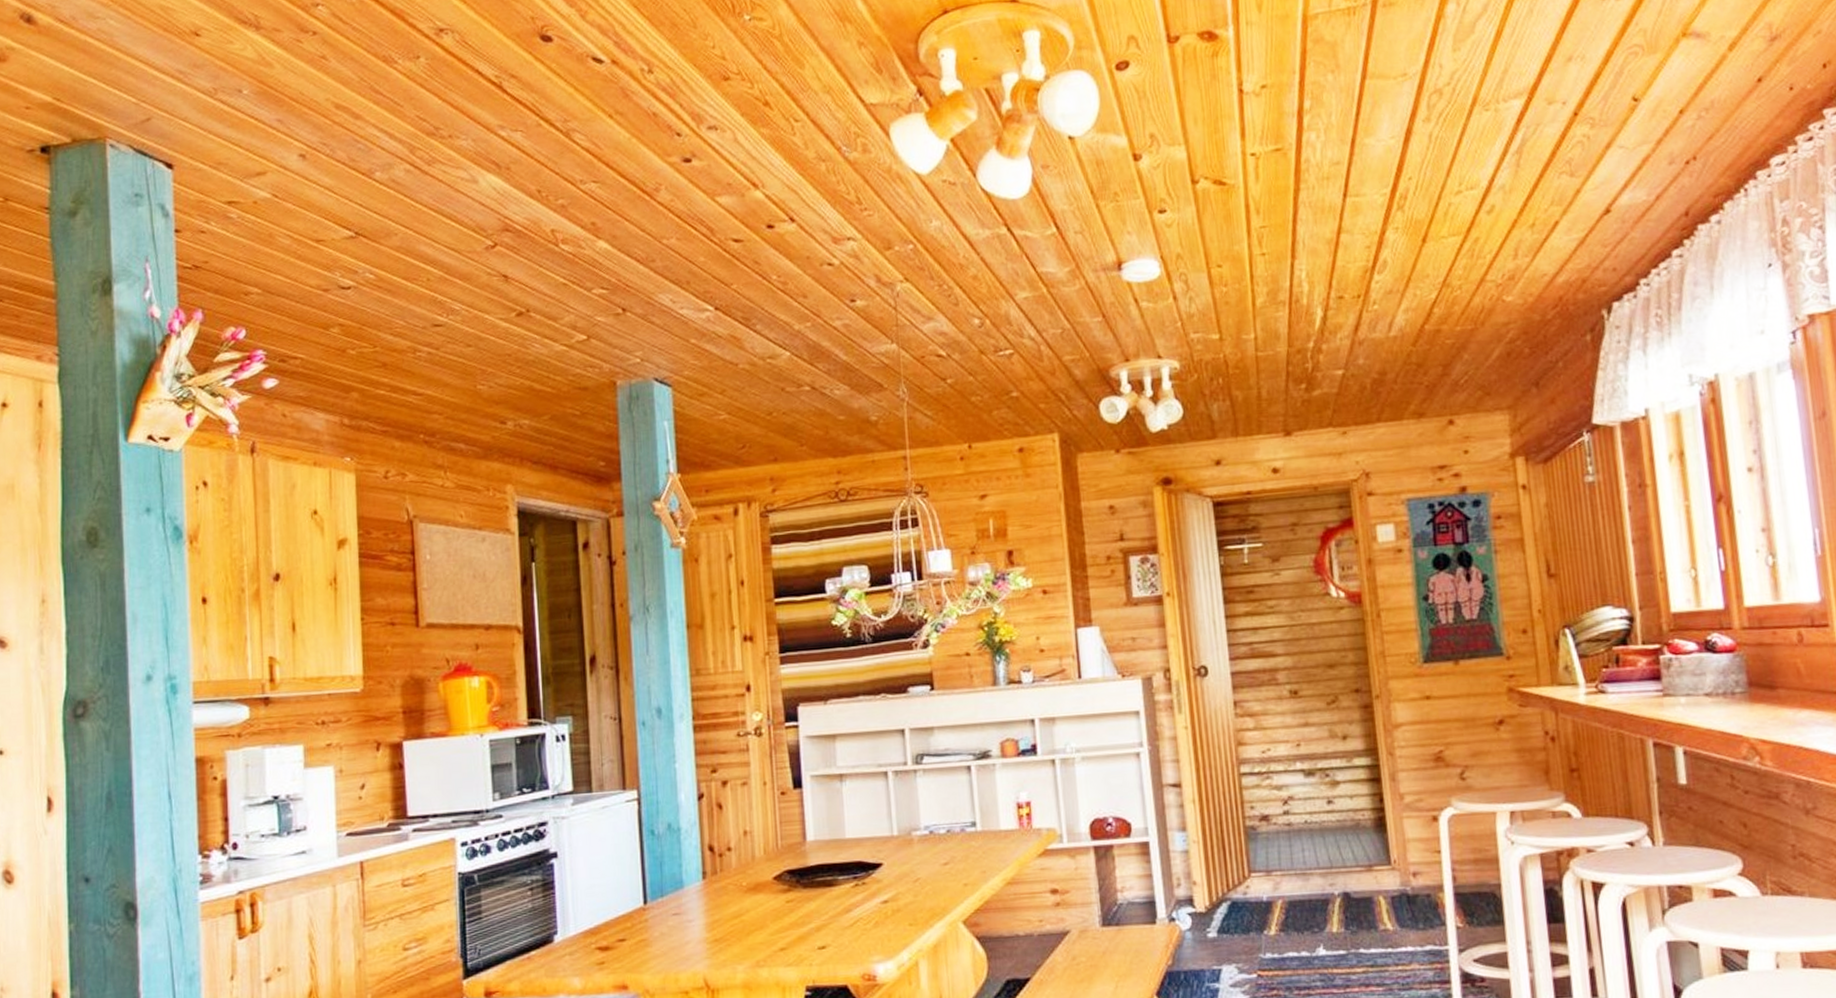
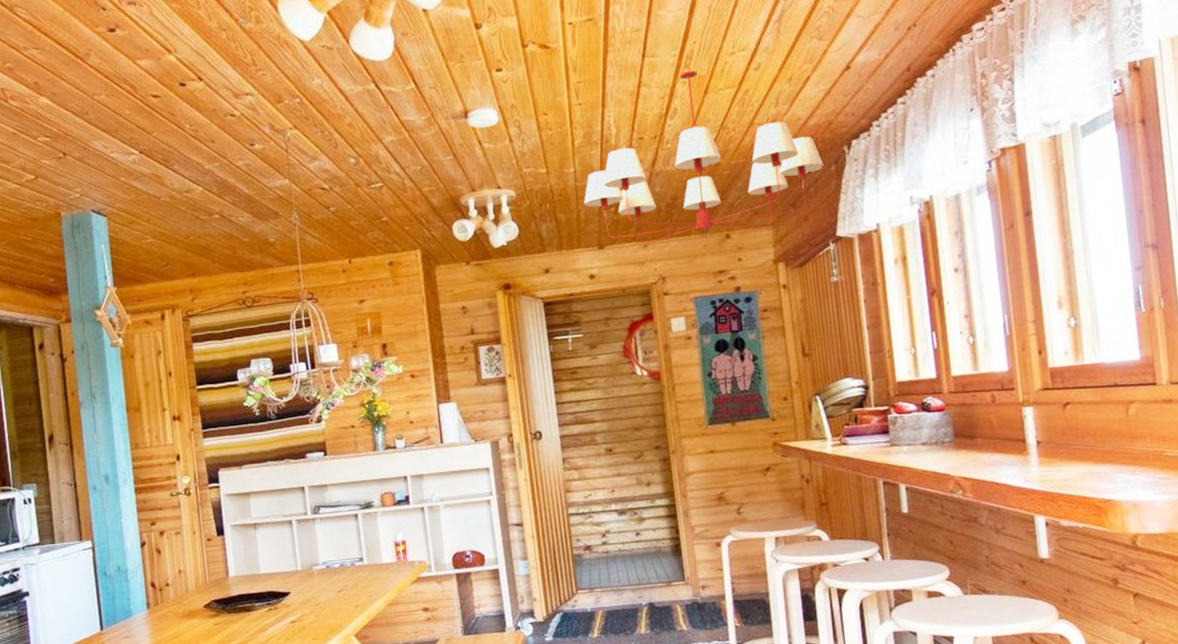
chandelier: none [1266,213,1576,432] -> present [584,70,824,245]

